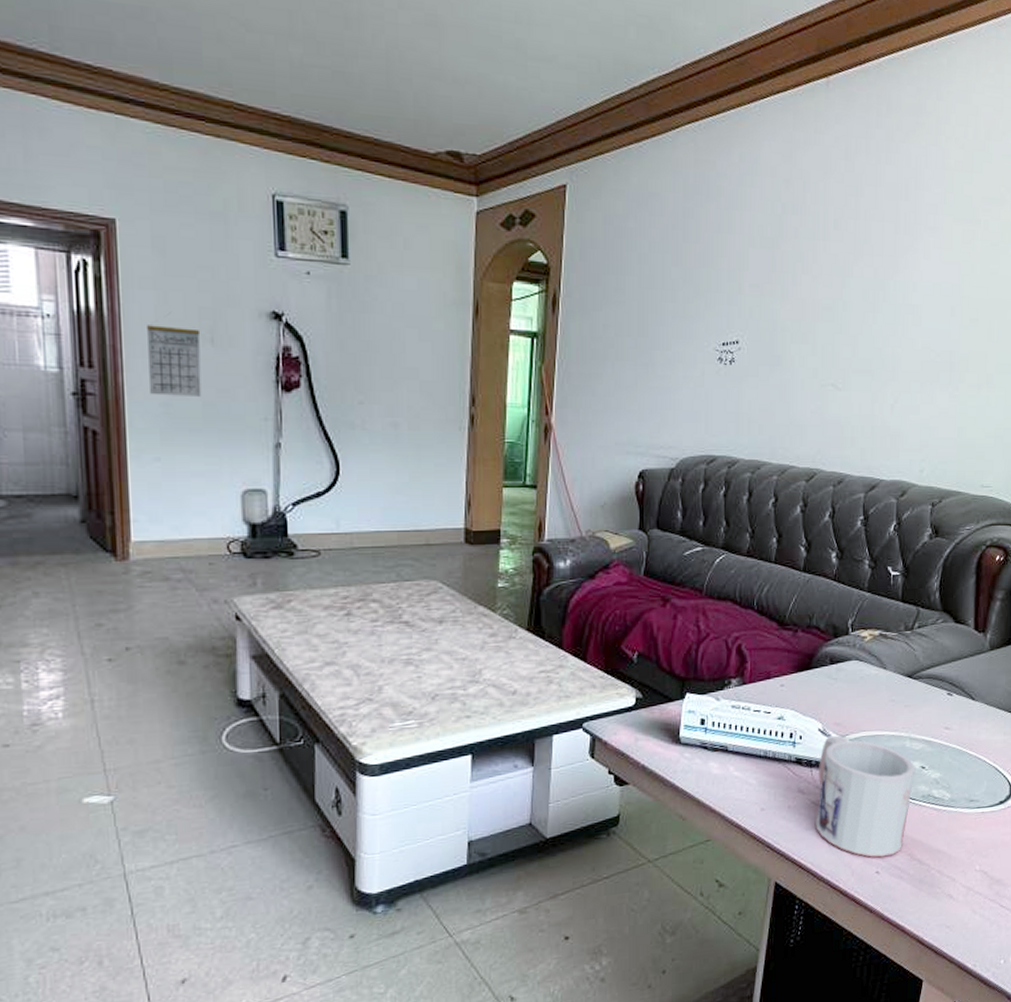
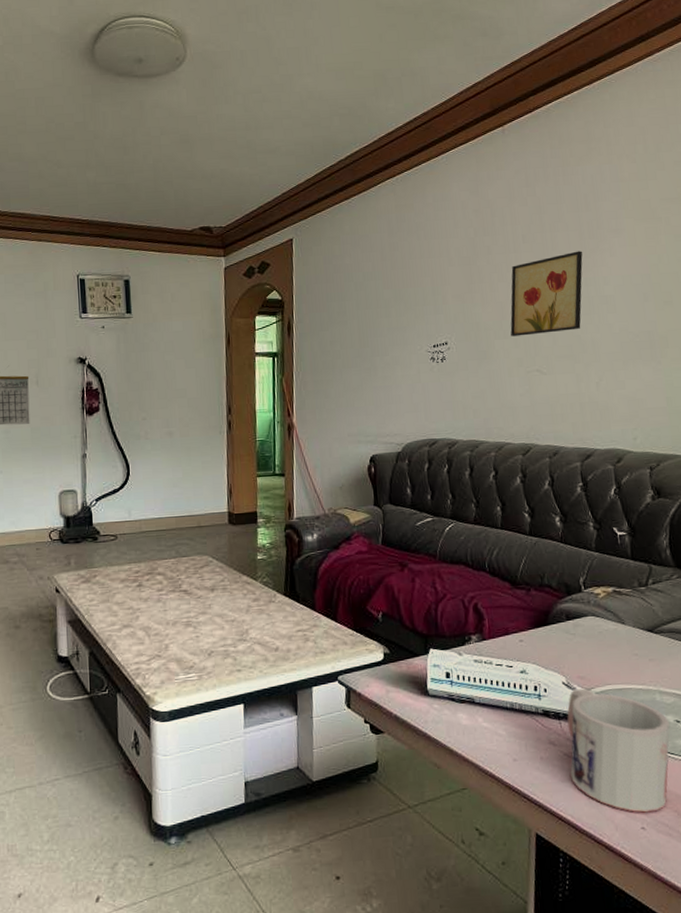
wall art: none [809,247,895,343] -> present [510,251,583,337]

